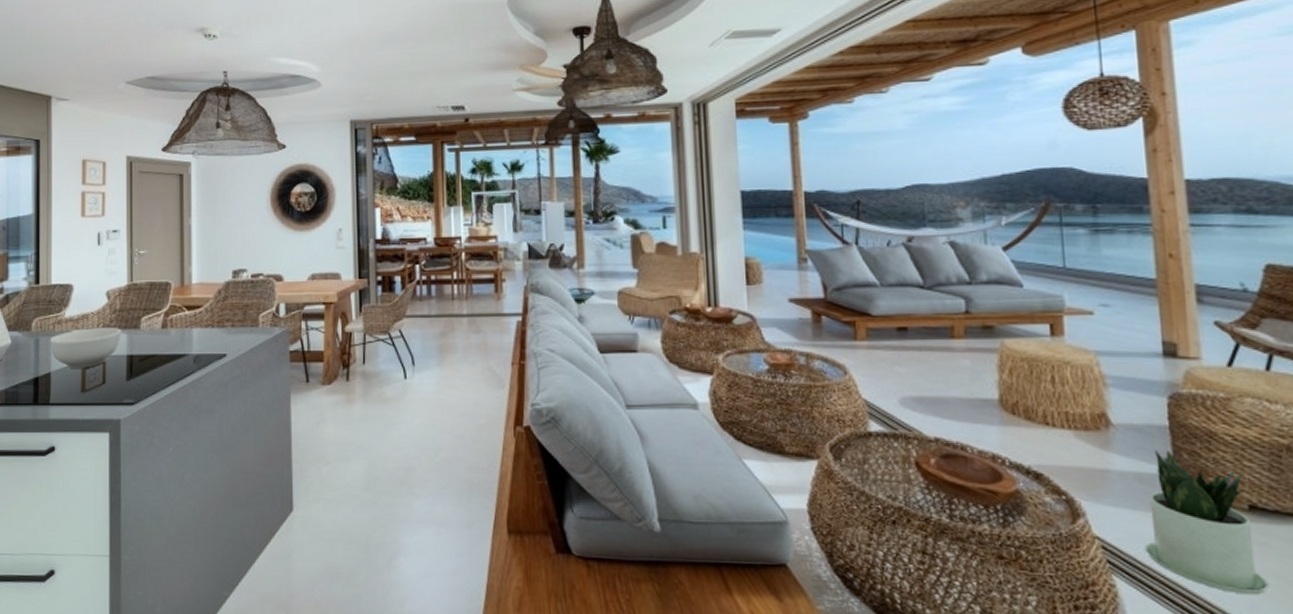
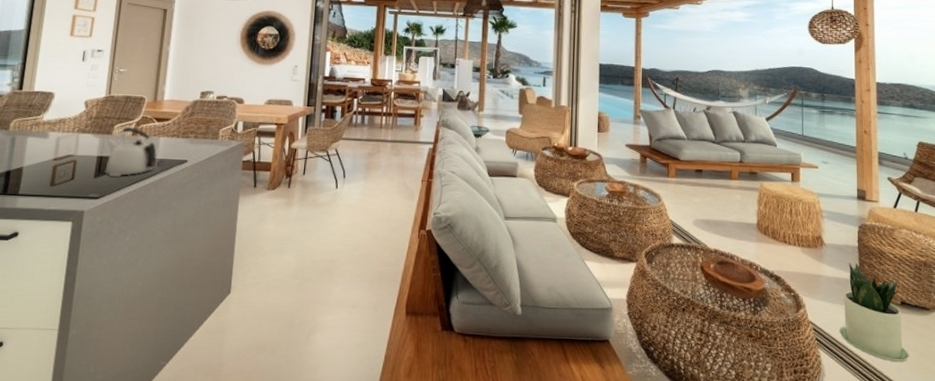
bowl: present [49,328,121,368] -> none [25,131,95,165]
kettle: none [135,319,191,379] -> present [105,127,157,177]

